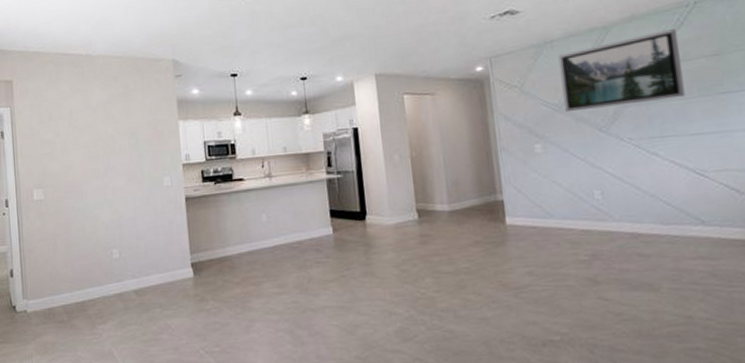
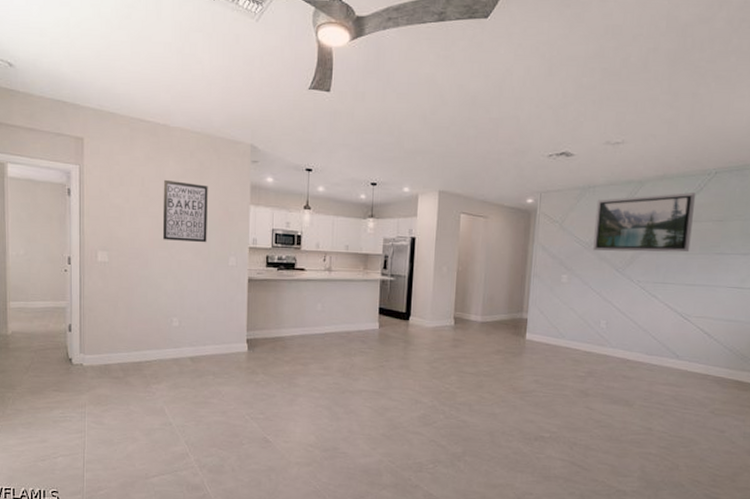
wall art: none [90,107,139,169] -> present [162,179,208,243]

